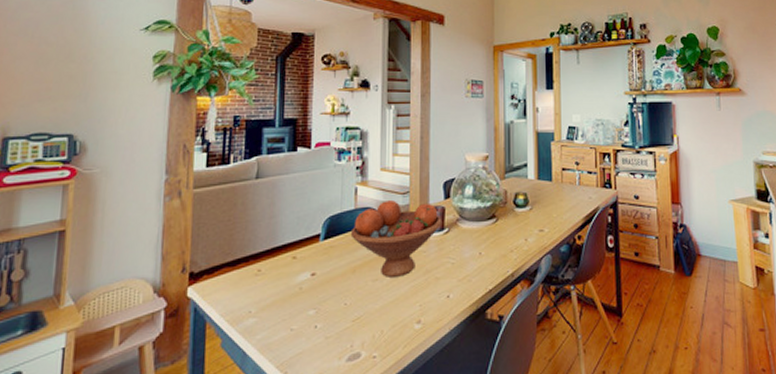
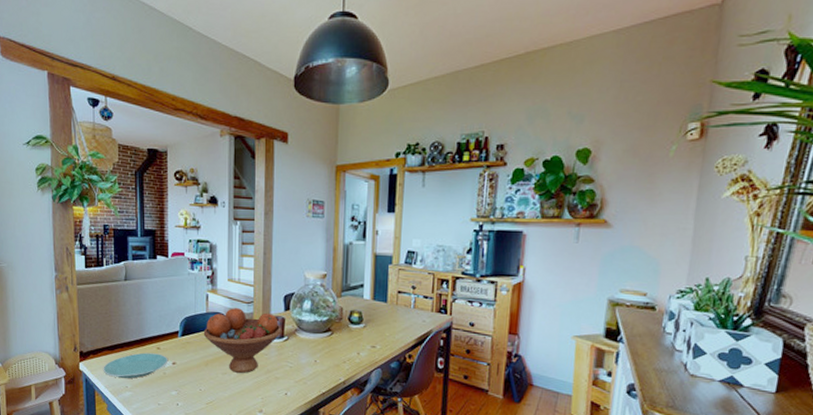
plate: none [219,264,307,302] -> present [103,352,169,379]

